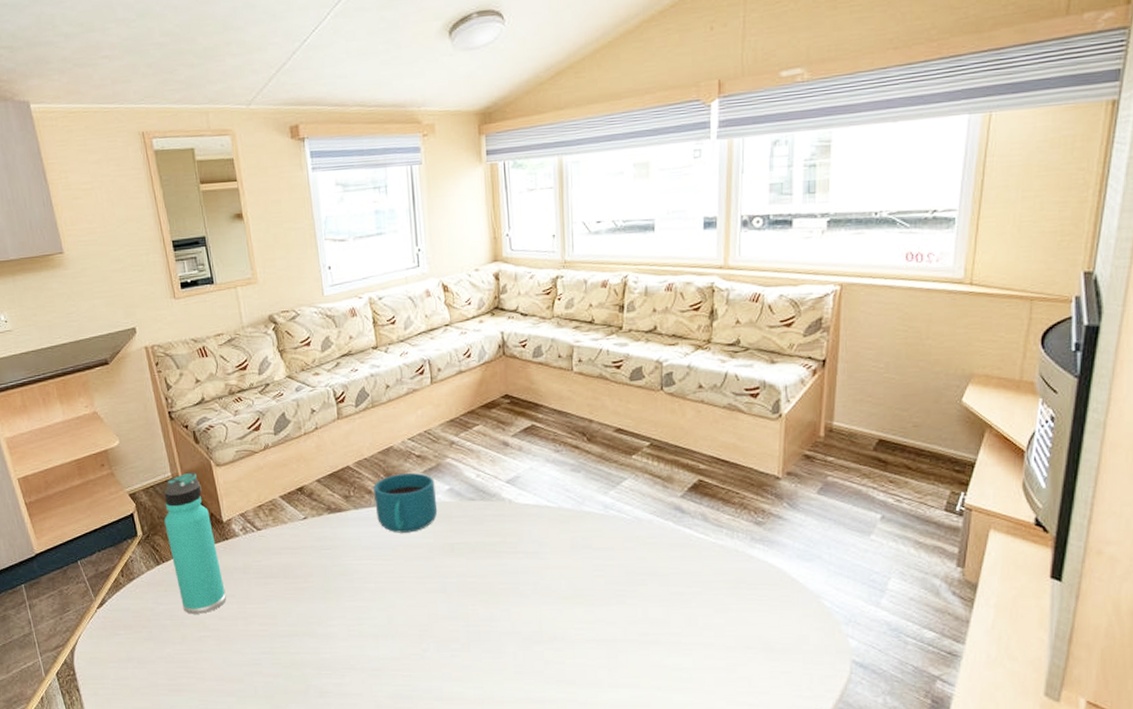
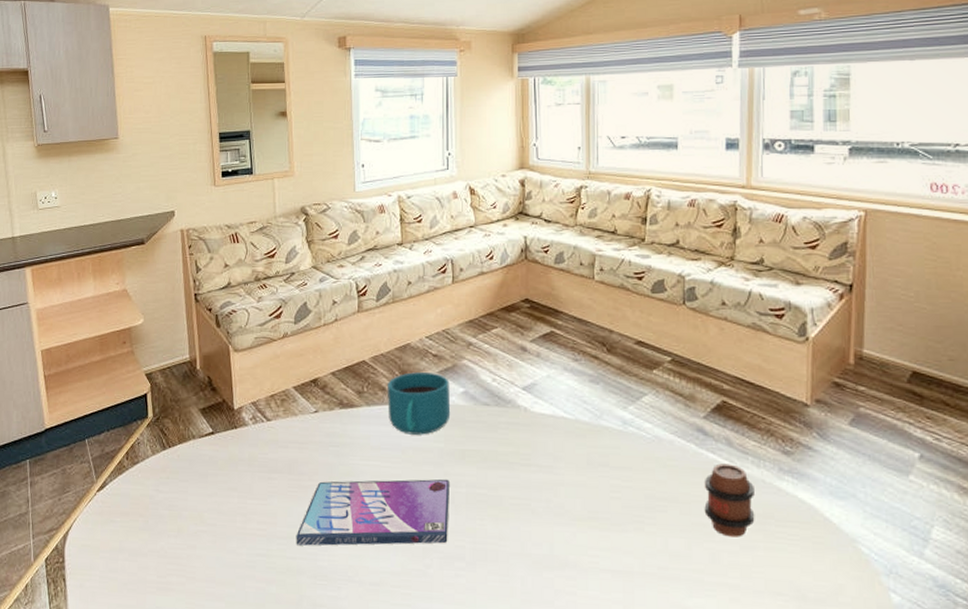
thermos bottle: present [164,472,226,614] -> none [176,355,228,506]
video game case: none [297,571,443,641] -> present [296,479,449,546]
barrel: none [681,537,728,602] -> present [704,463,755,537]

